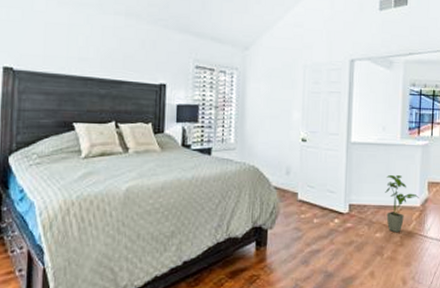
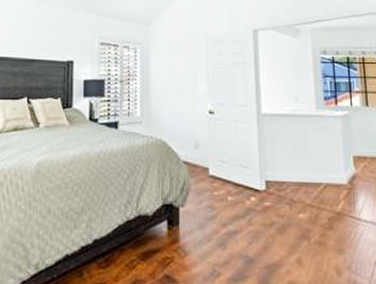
house plant: present [385,174,420,233] -> none [305,148,346,214]

